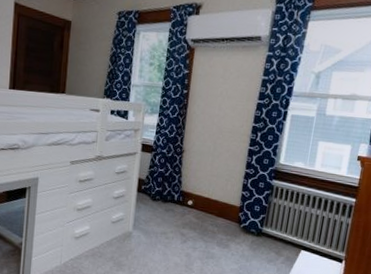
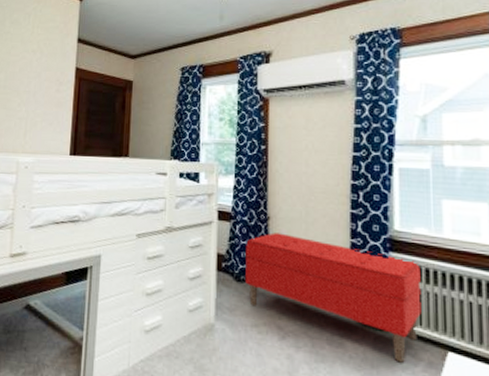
bench: none [159,163,293,258] -> present [245,232,421,363]

